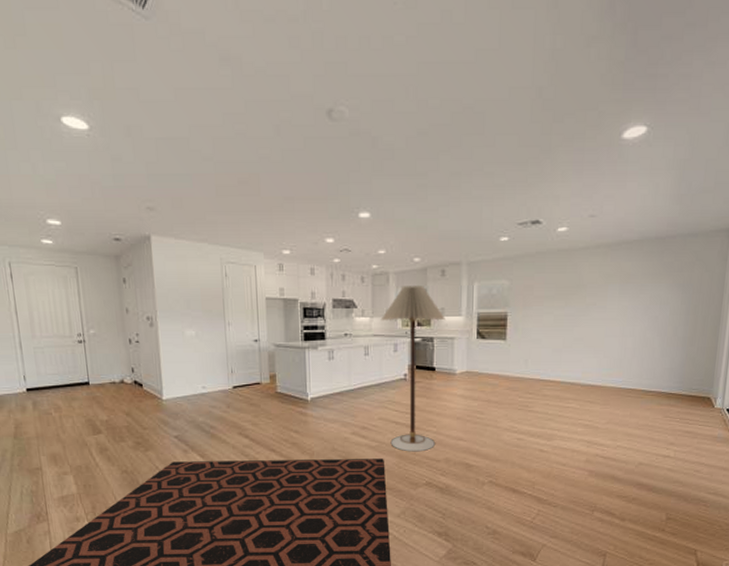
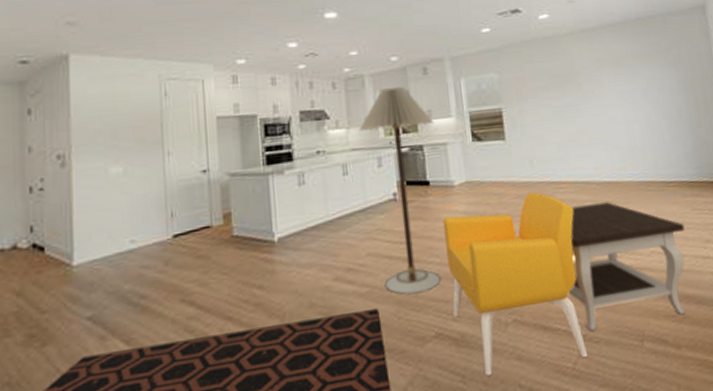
armchair: none [442,386,557,517] -> present [443,192,588,377]
side table: none [538,402,653,499] -> present [568,202,686,332]

